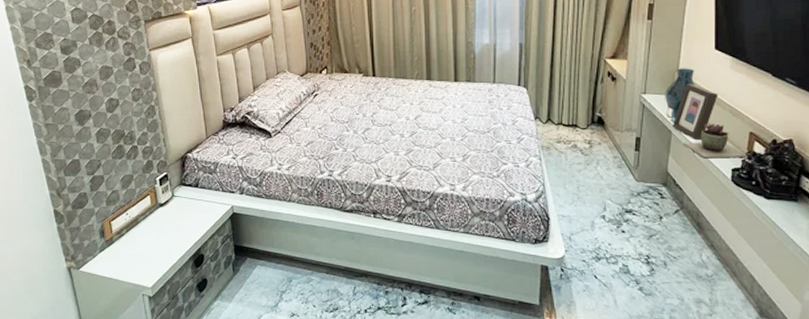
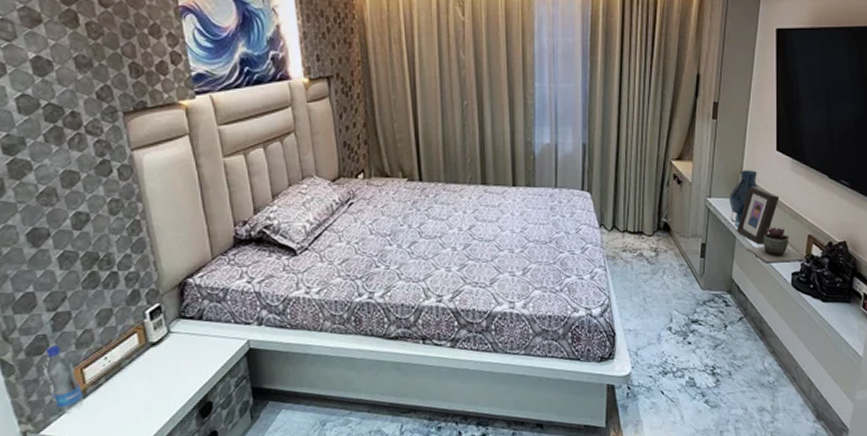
bottle: none [84,202,111,256] -> present [43,345,84,414]

